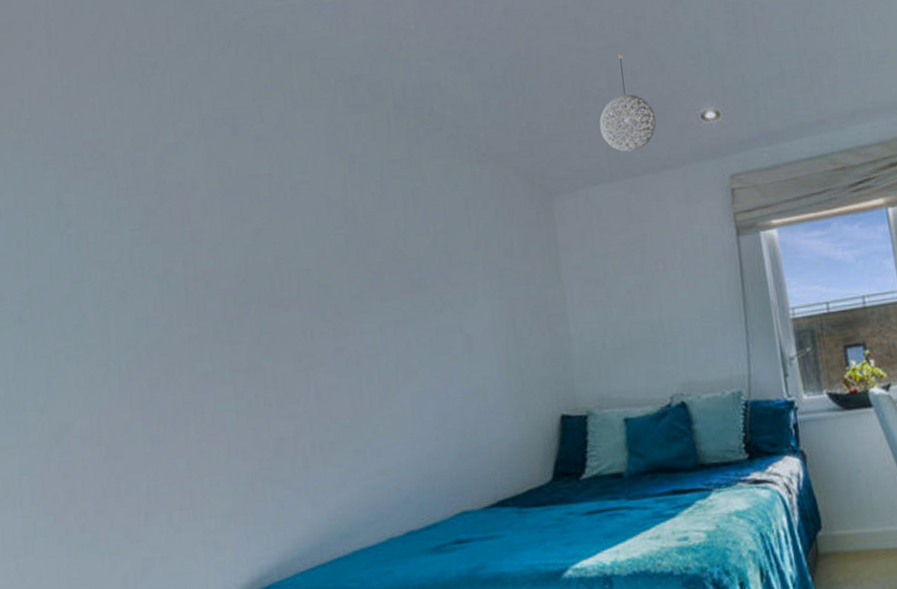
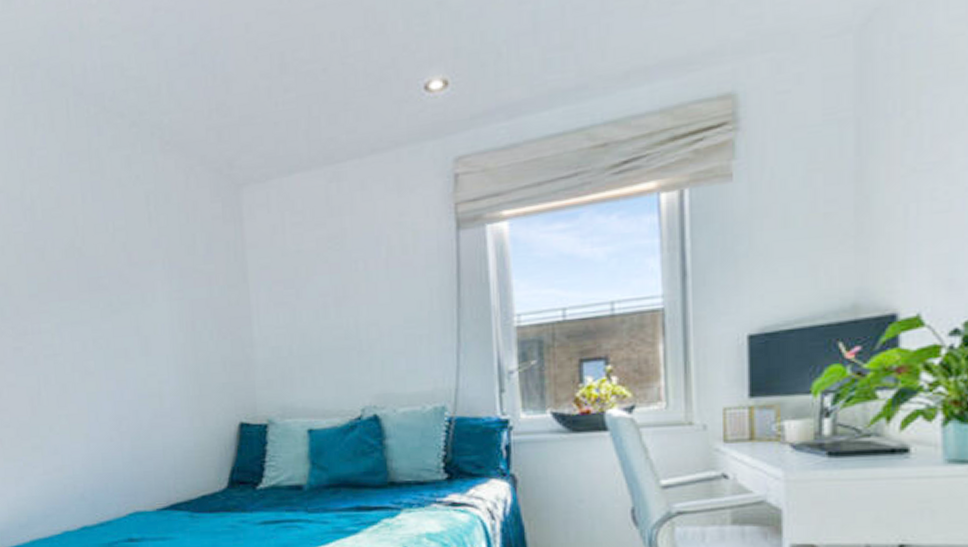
pendant light: present [599,53,656,152] -> none [299,15,368,135]

